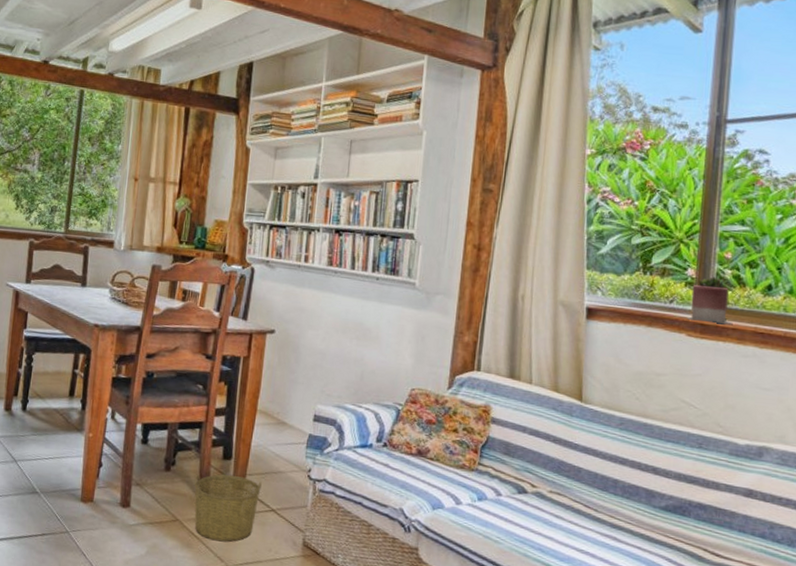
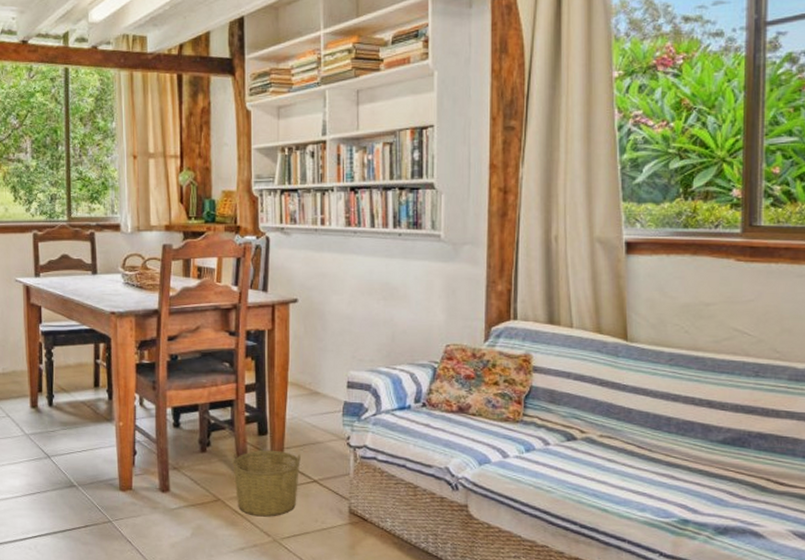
succulent planter: present [687,276,733,325] -> none [735,195,785,245]

